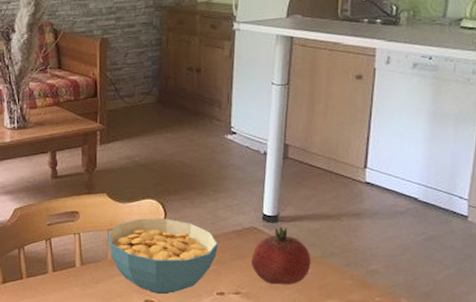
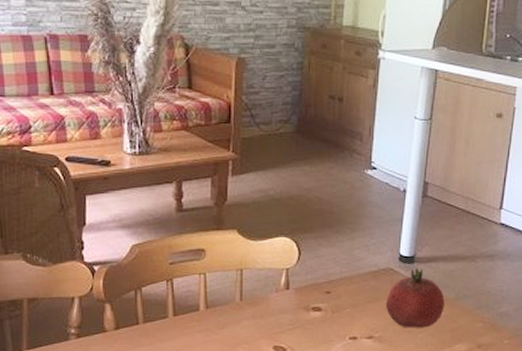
cereal bowl: present [107,218,219,295] -> none [236,257,354,340]

